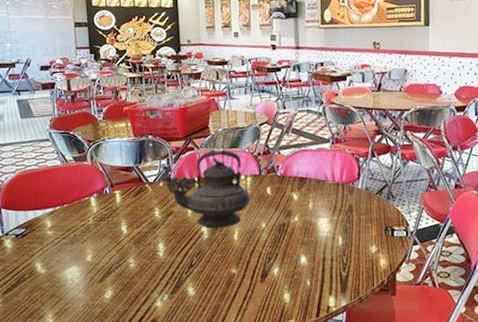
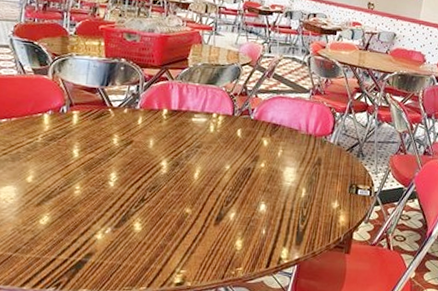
teapot: present [163,149,250,229] -> none [129,83,219,165]

